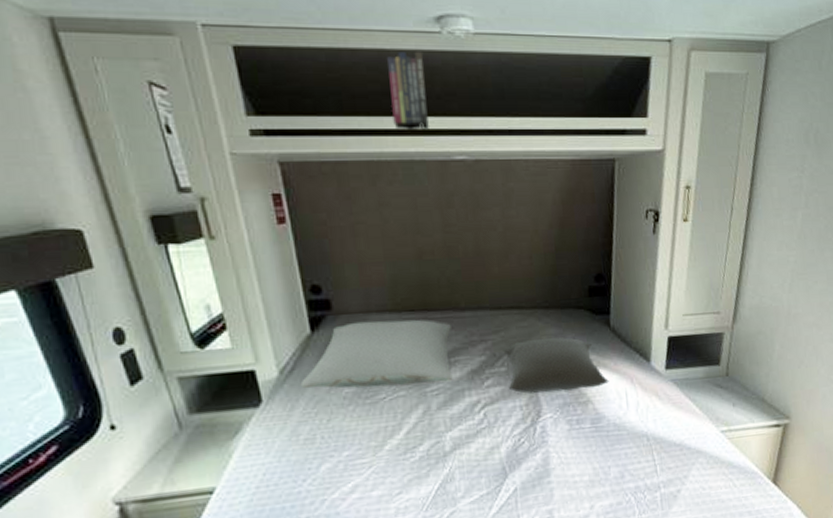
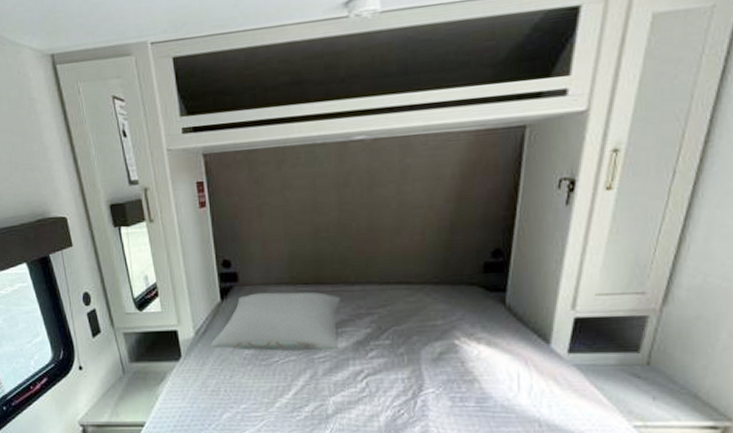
books: present [387,51,429,130] -> none [298,38,332,116]
pillow: present [502,337,609,394] -> none [388,314,499,368]

